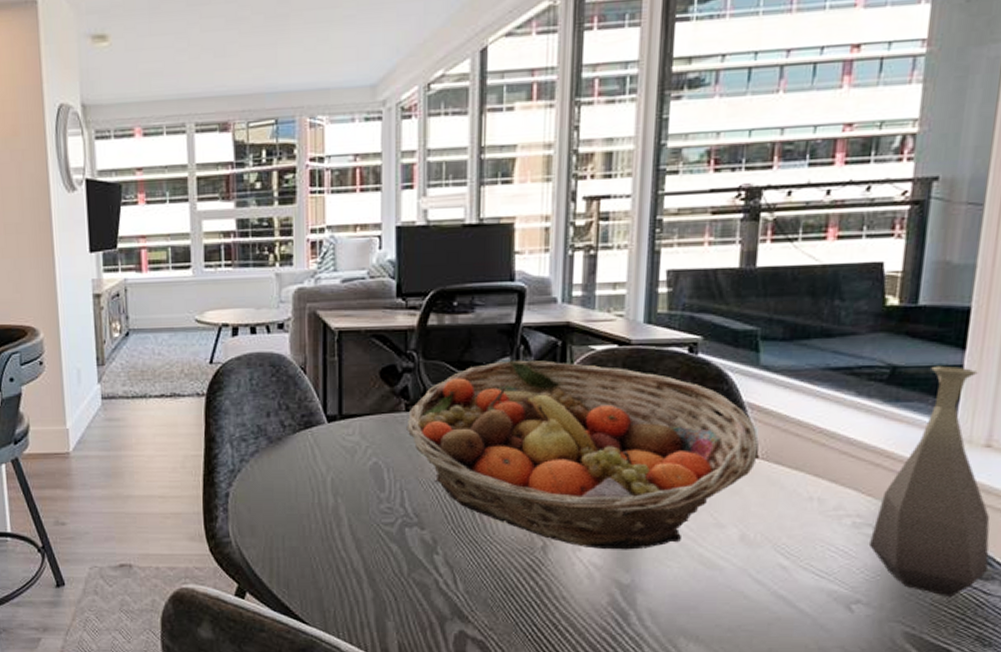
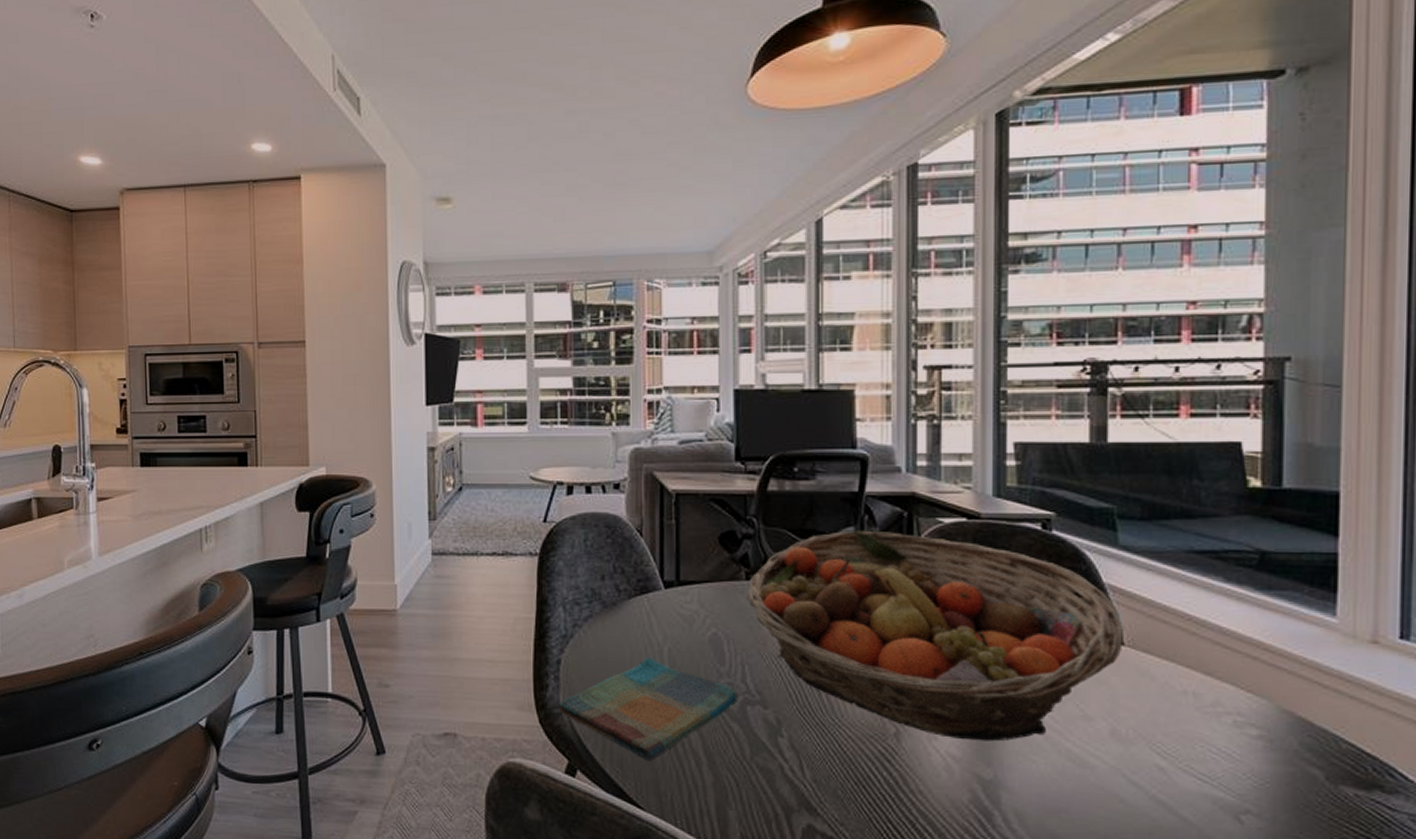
dish towel: none [228,487,396,580] -> present [559,657,738,760]
bottle: present [870,365,990,597] -> none [1255,552,1389,811]

